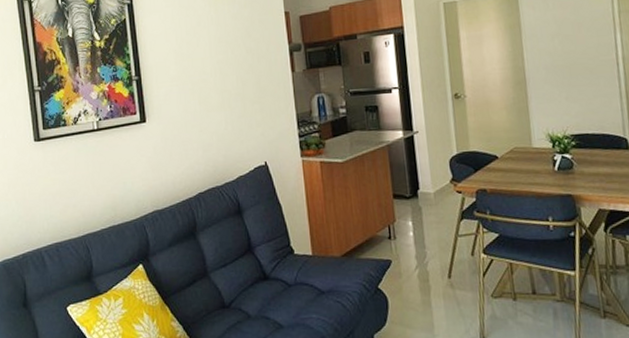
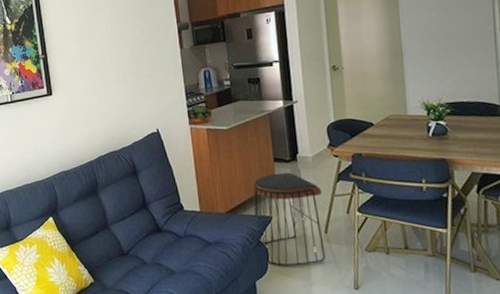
stool: none [371,210,450,317] -> present [253,172,326,266]

